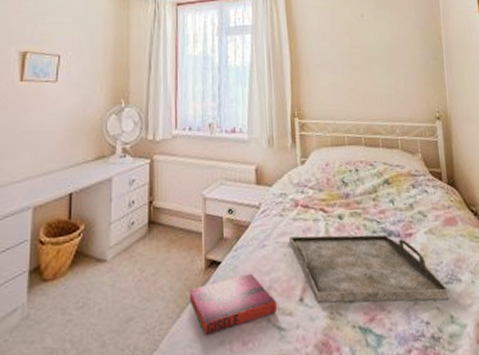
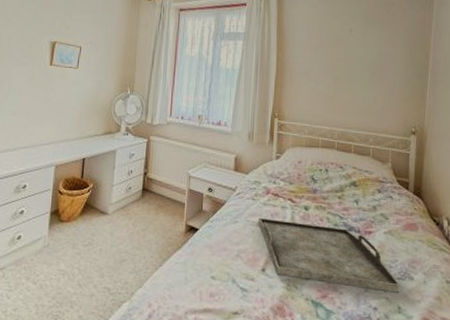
hardback book: present [188,273,278,336] -> none [170,242,243,284]

